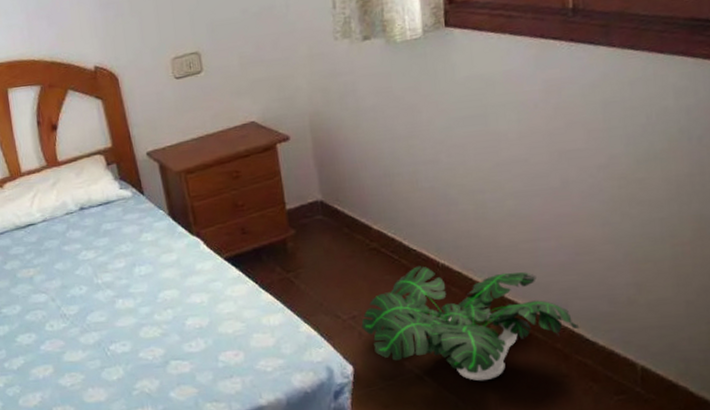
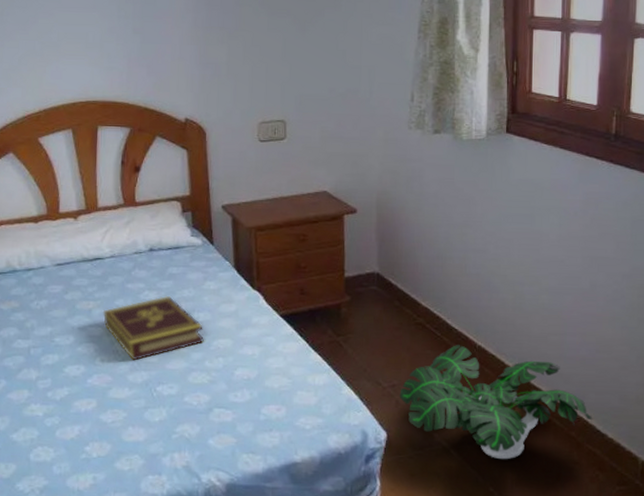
book: none [44,253,150,323] -> present [102,295,204,361]

